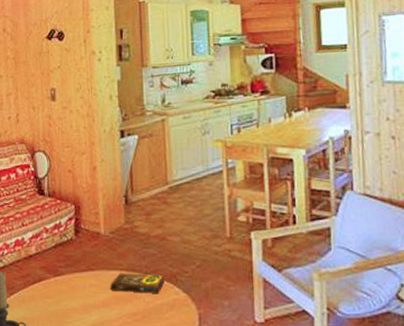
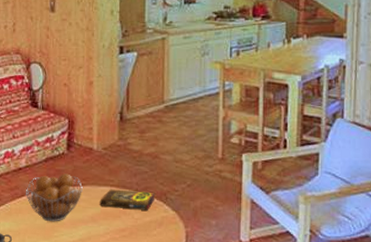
fruit basket: none [36,259,93,308] -> present [25,173,83,222]

